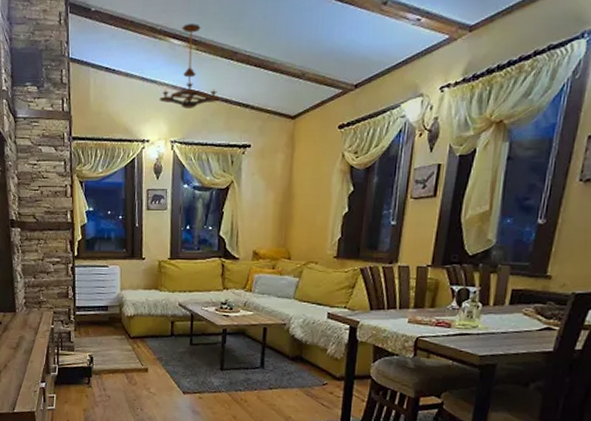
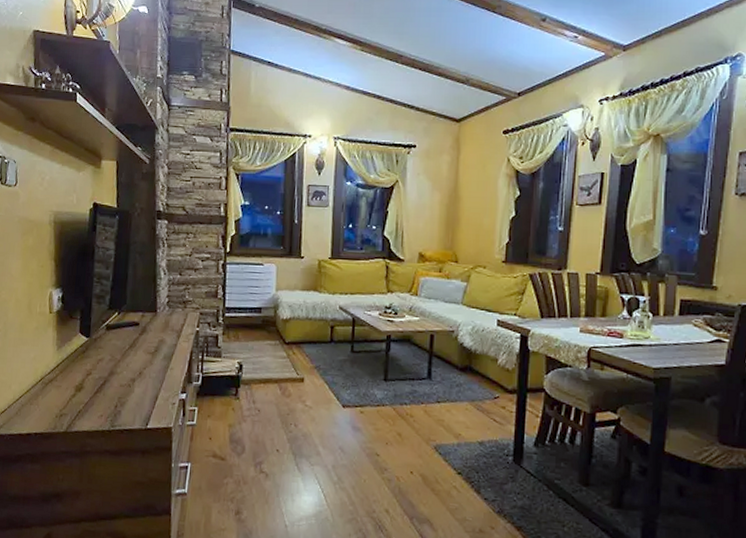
chandelier: present [158,23,219,110] -> none [322,26,384,107]

